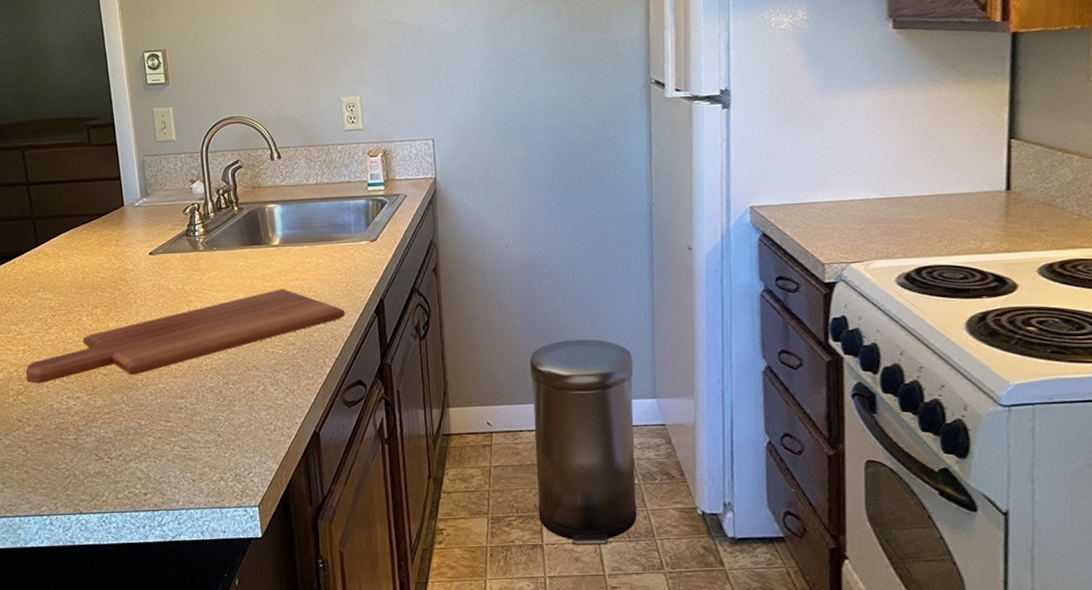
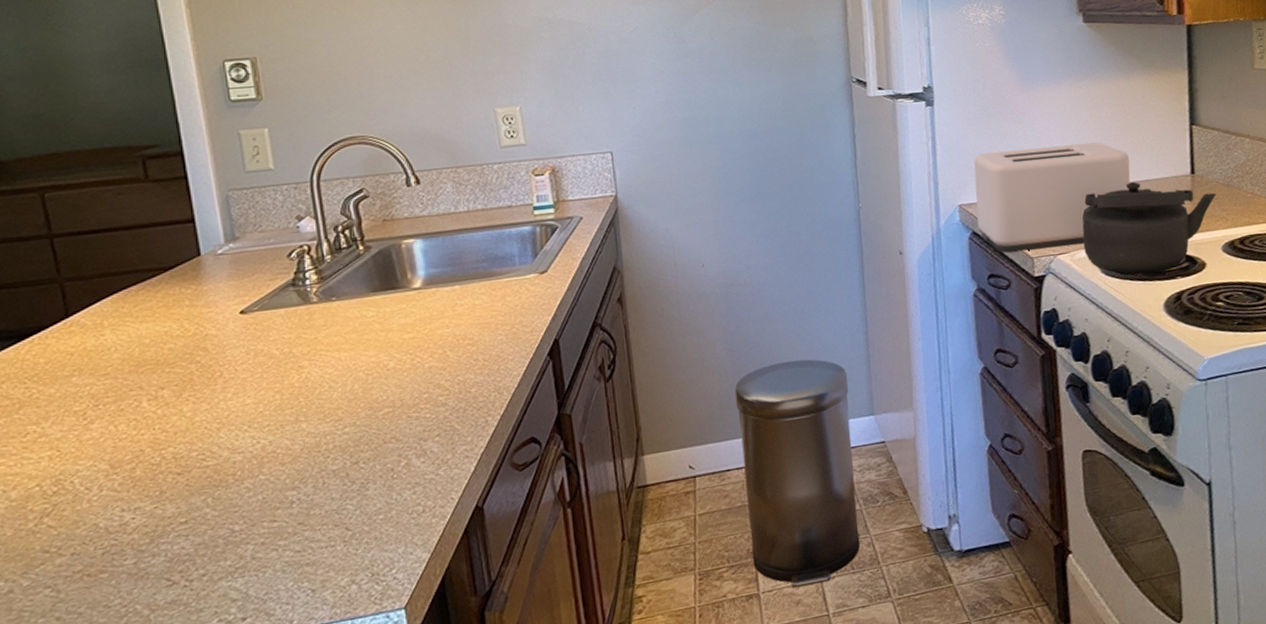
cutting board: present [25,288,345,384] -> none [53,339,511,499]
toaster: none [767,152,936,258] -> present [974,142,1131,254]
kettle: none [879,194,1035,290] -> present [1082,181,1217,275]

